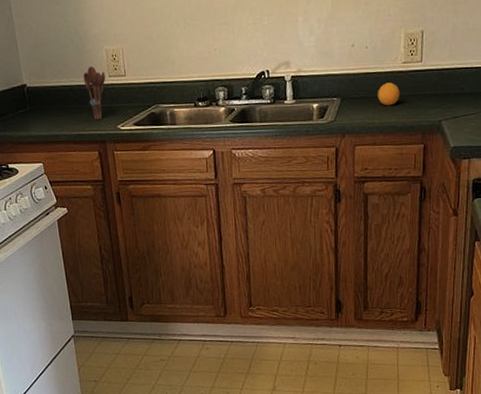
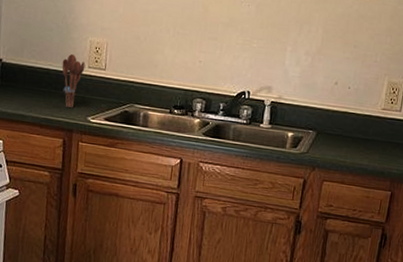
fruit: present [377,82,400,106] -> none [352,125,376,148]

